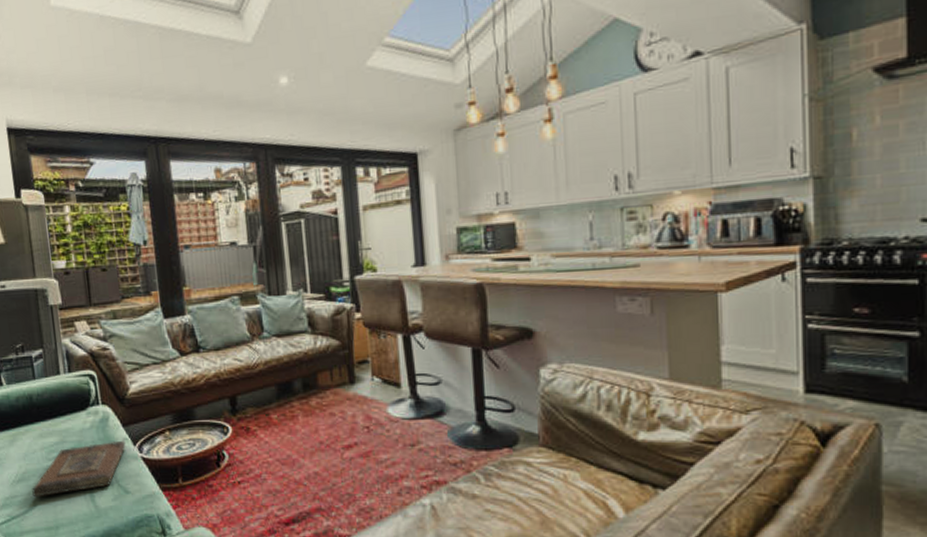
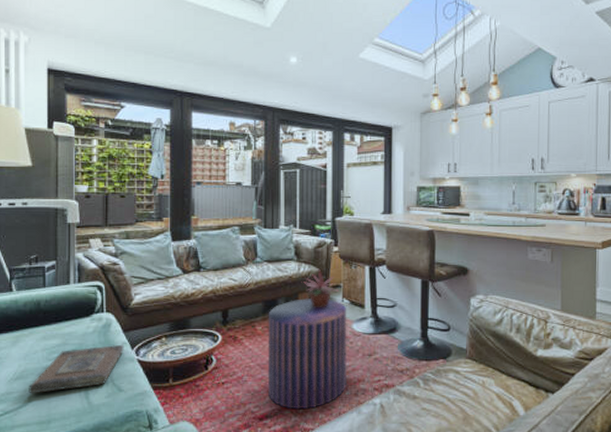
stool: none [283,378,388,513] -> present [267,299,348,410]
potted plant: none [319,342,367,389] -> present [301,270,339,307]

